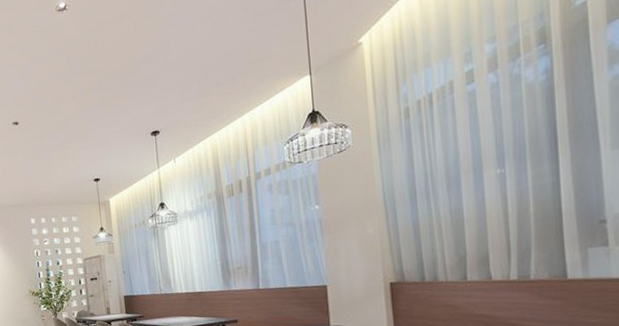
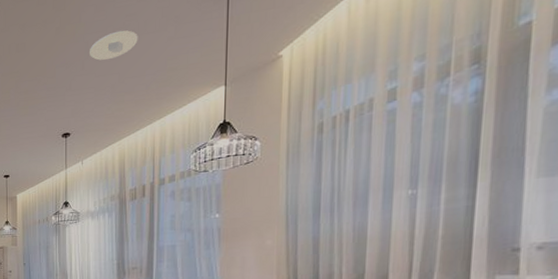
recessed light: none [171,23,219,55] -> present [90,30,138,61]

